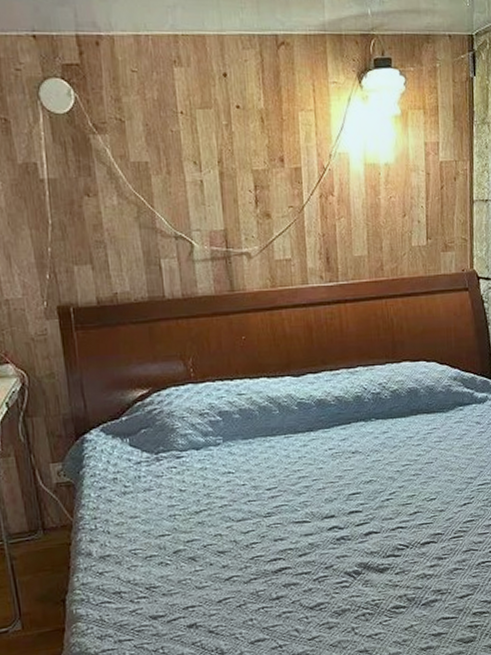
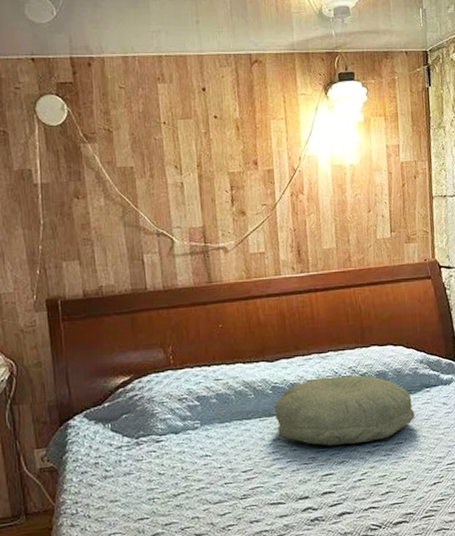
pillow: none [300,391,447,465] -> present [275,375,415,446]

